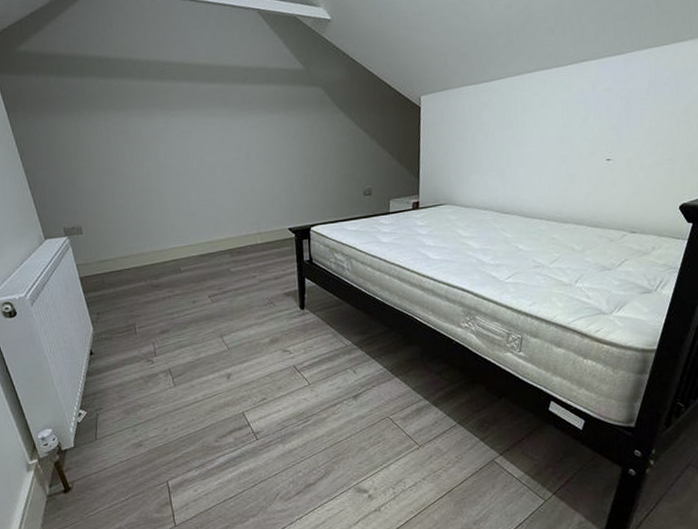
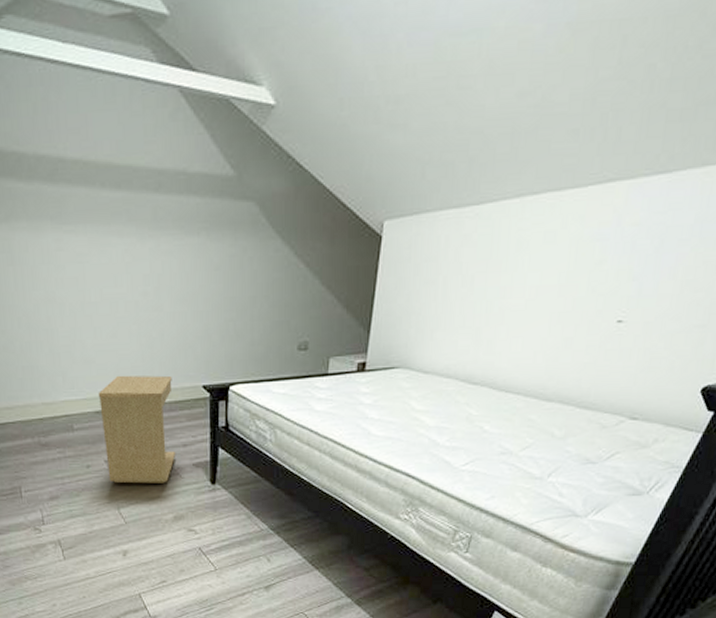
side table: none [201,222,270,314] -> present [98,375,176,484]

